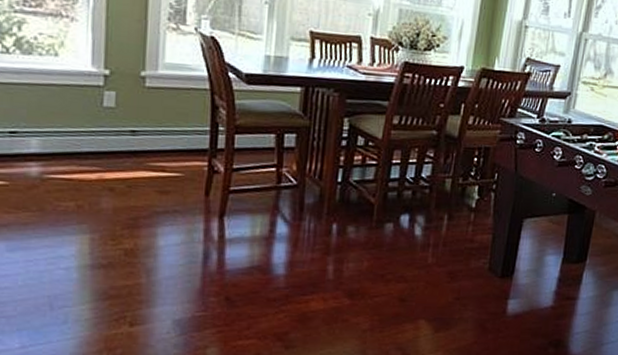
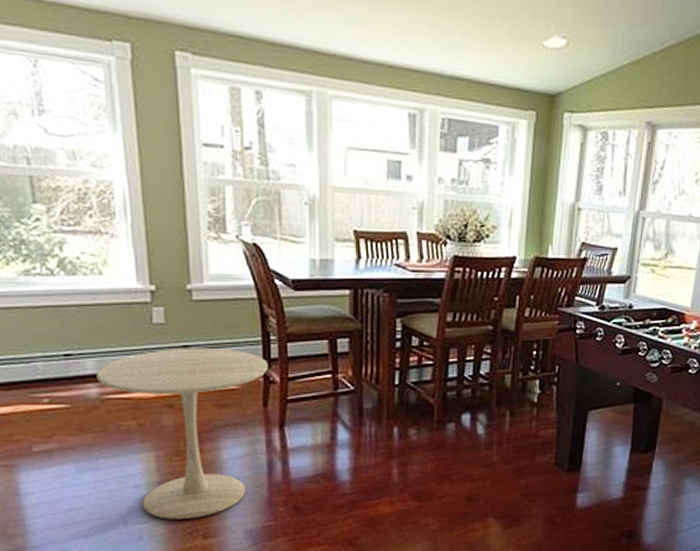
side table: none [40,132,214,305] -> present [97,348,268,519]

